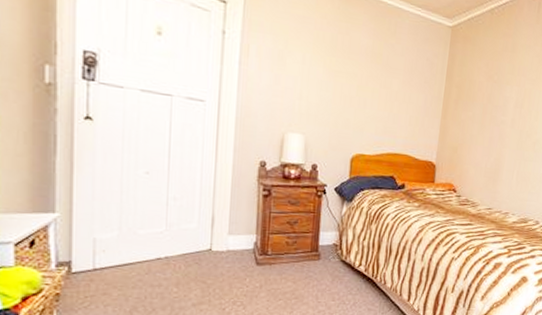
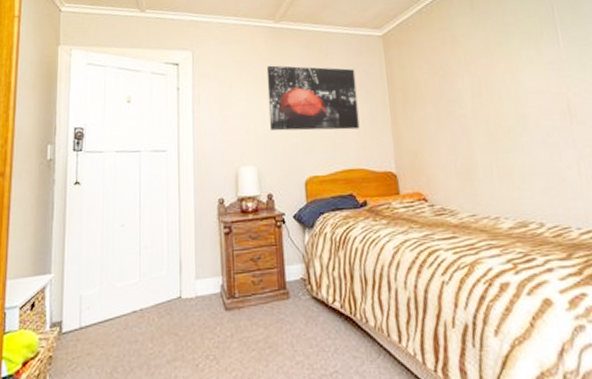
wall art: none [323,30,419,117] -> present [266,65,360,131]

